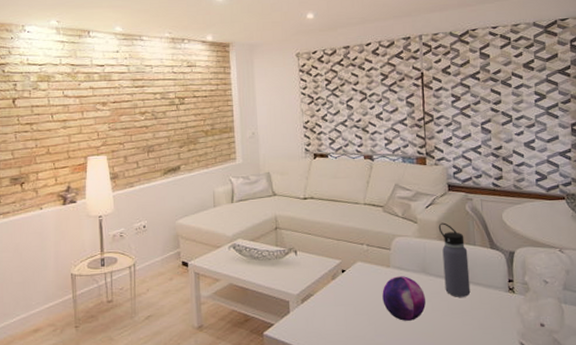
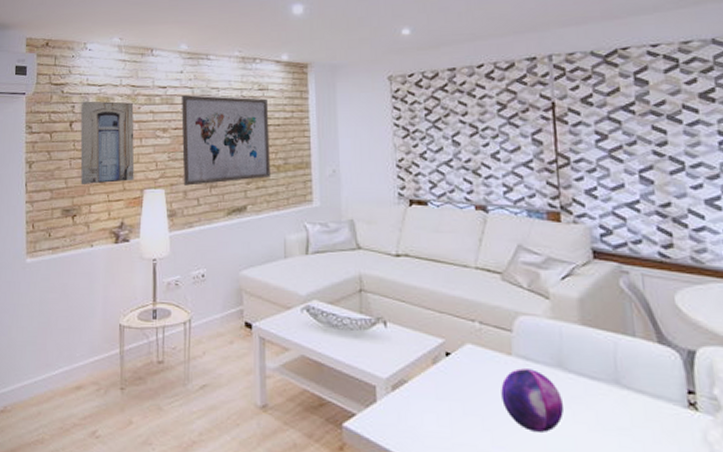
wall art: none [22,79,78,155] -> present [80,101,135,184]
wall art: none [119,72,200,152] -> present [181,95,271,186]
water bottle: present [438,222,471,297] -> none [579,301,630,408]

